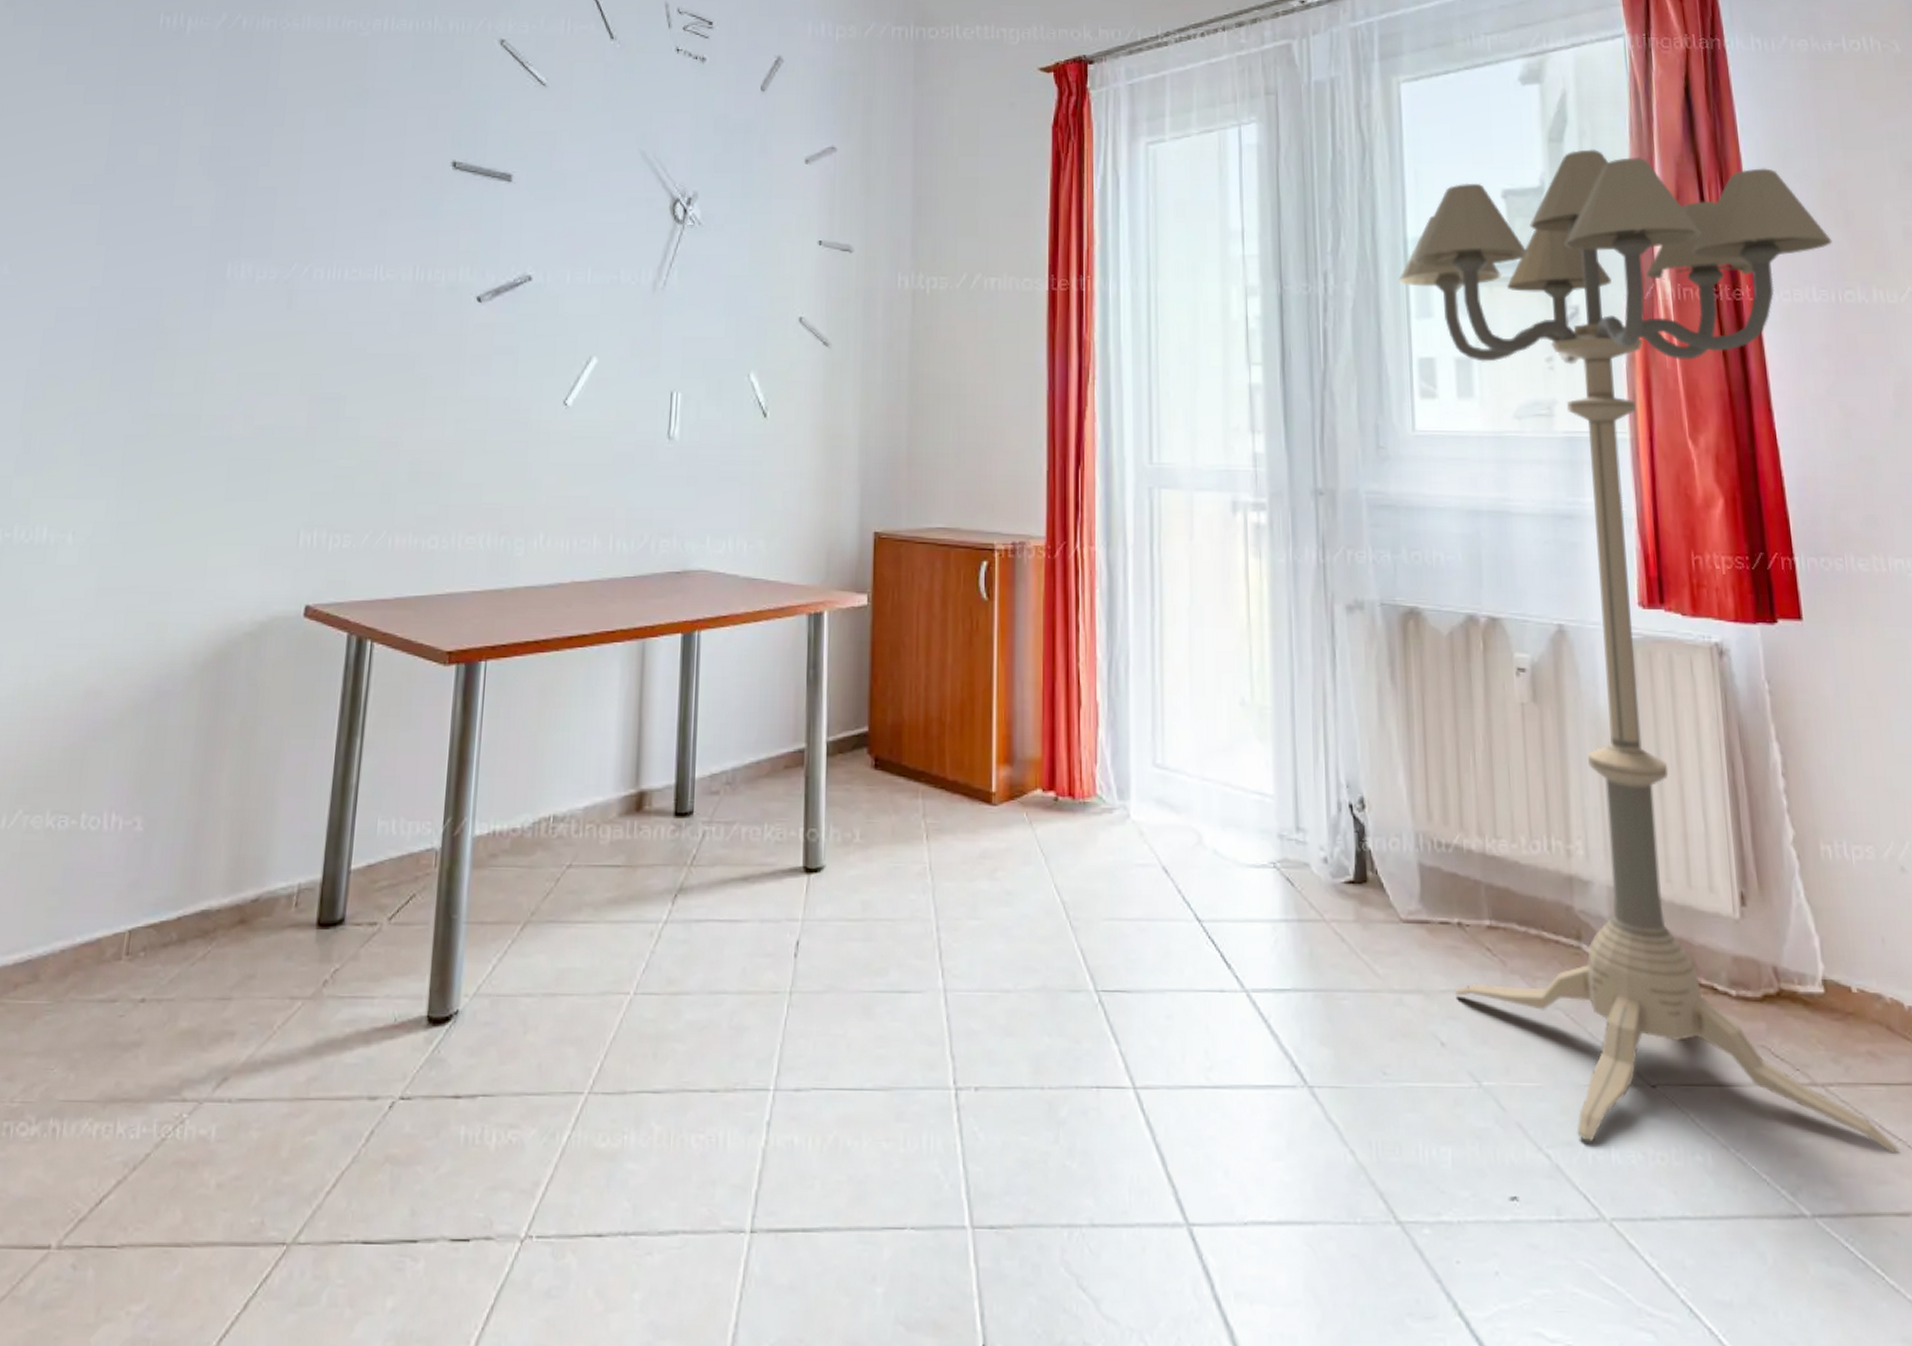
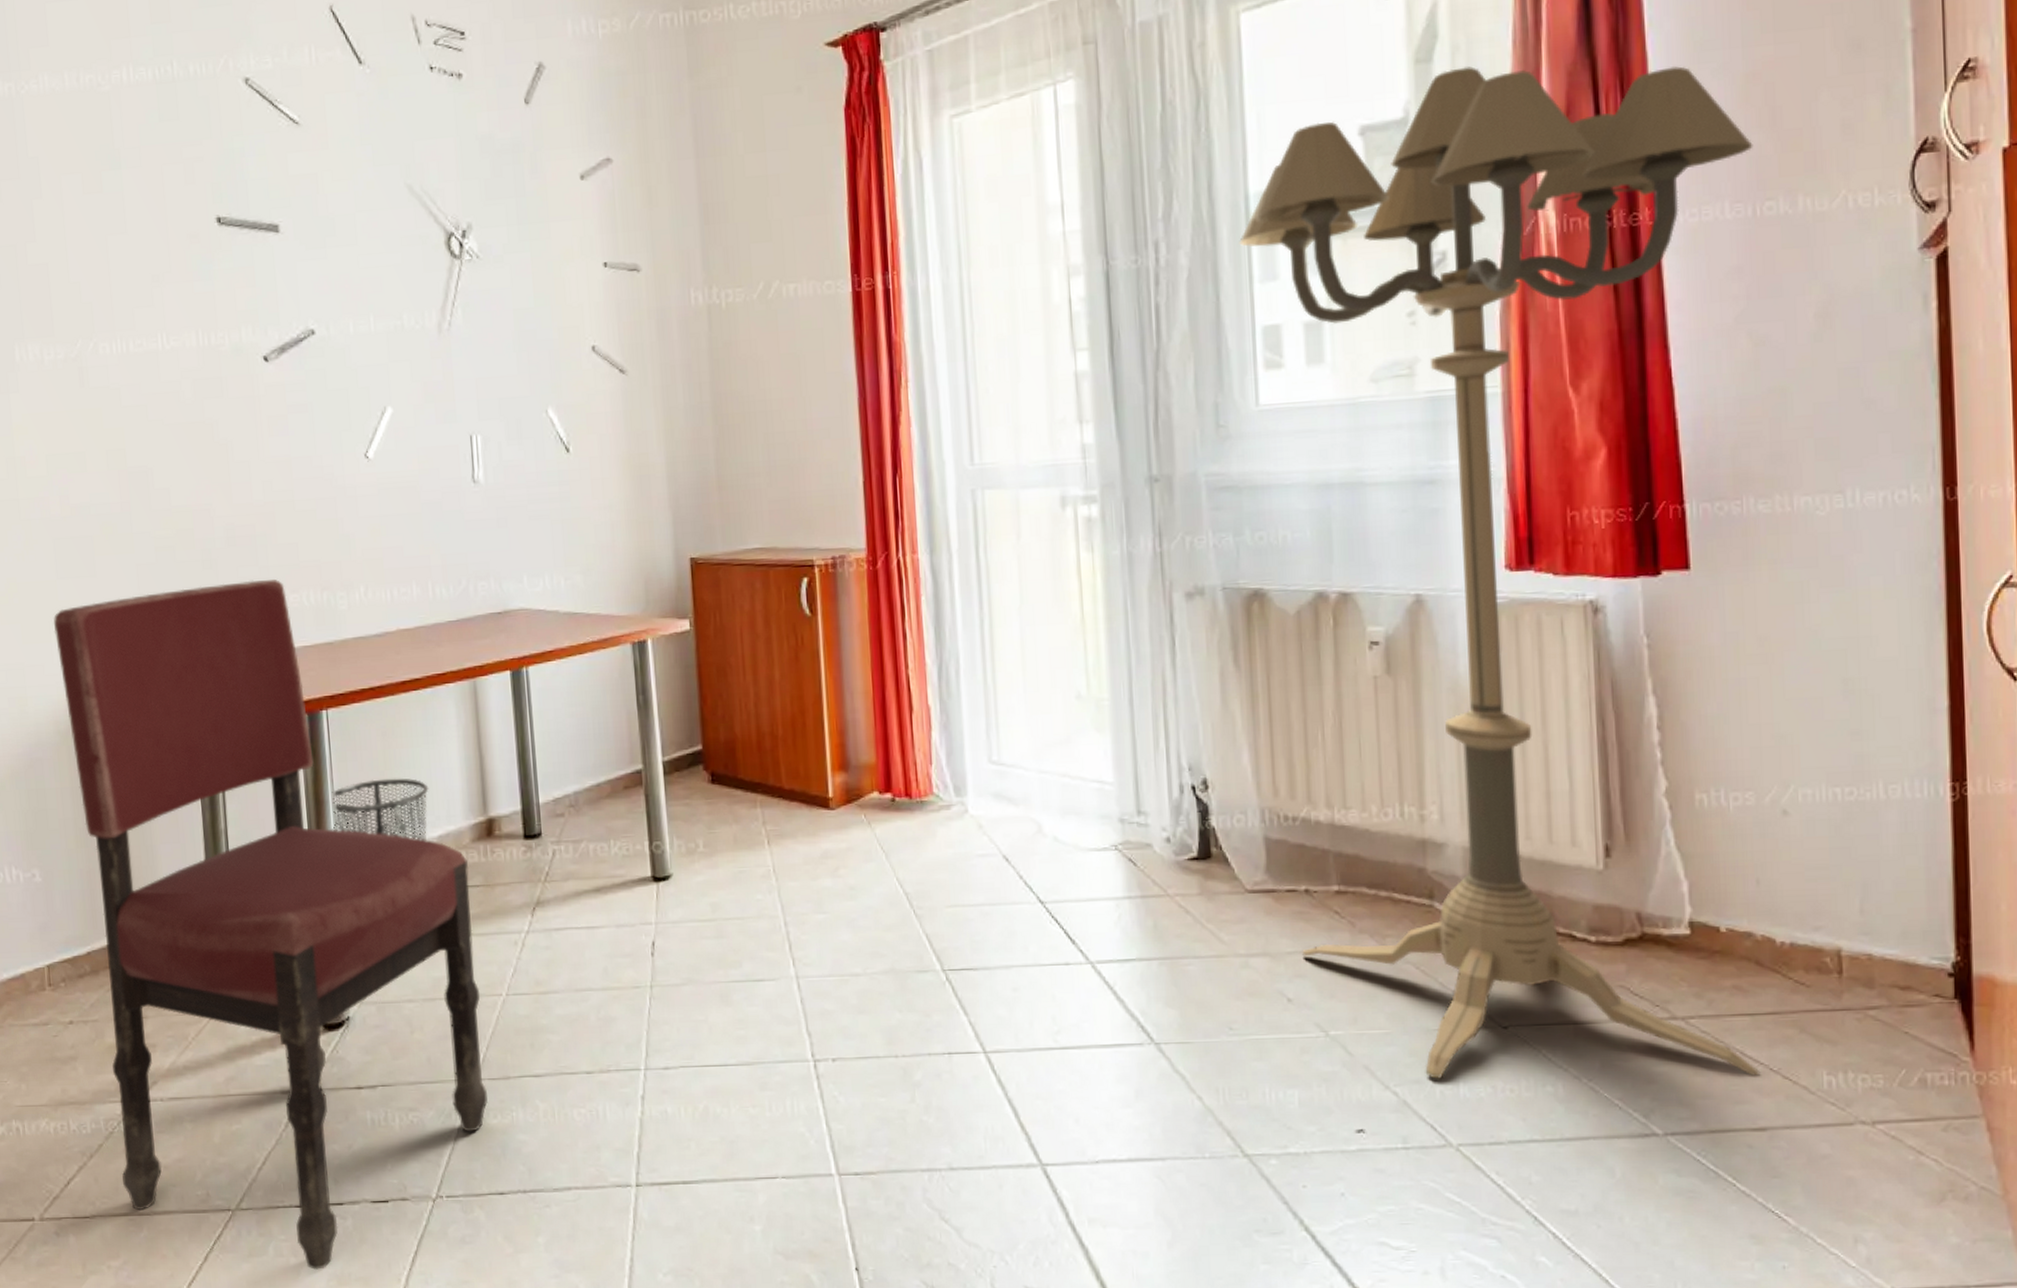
dining chair: none [165,518,613,1325] -> present [53,579,488,1270]
waste bin: none [469,740,581,812] -> present [329,778,429,841]

